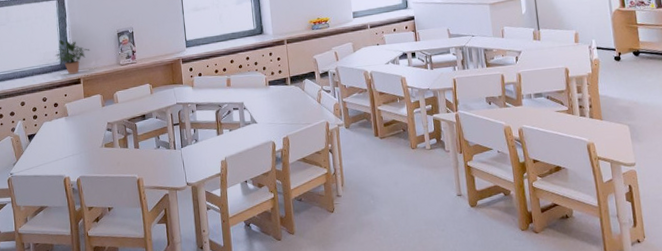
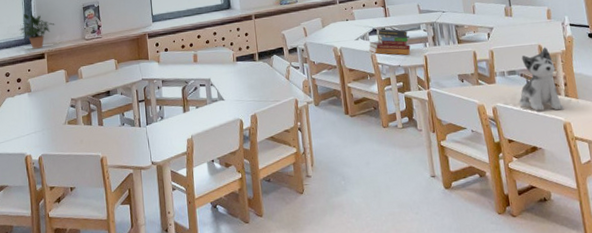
books: none [399,52,440,79] -> present [369,28,411,55]
plush toy: none [544,70,588,132] -> present [519,47,564,111]

